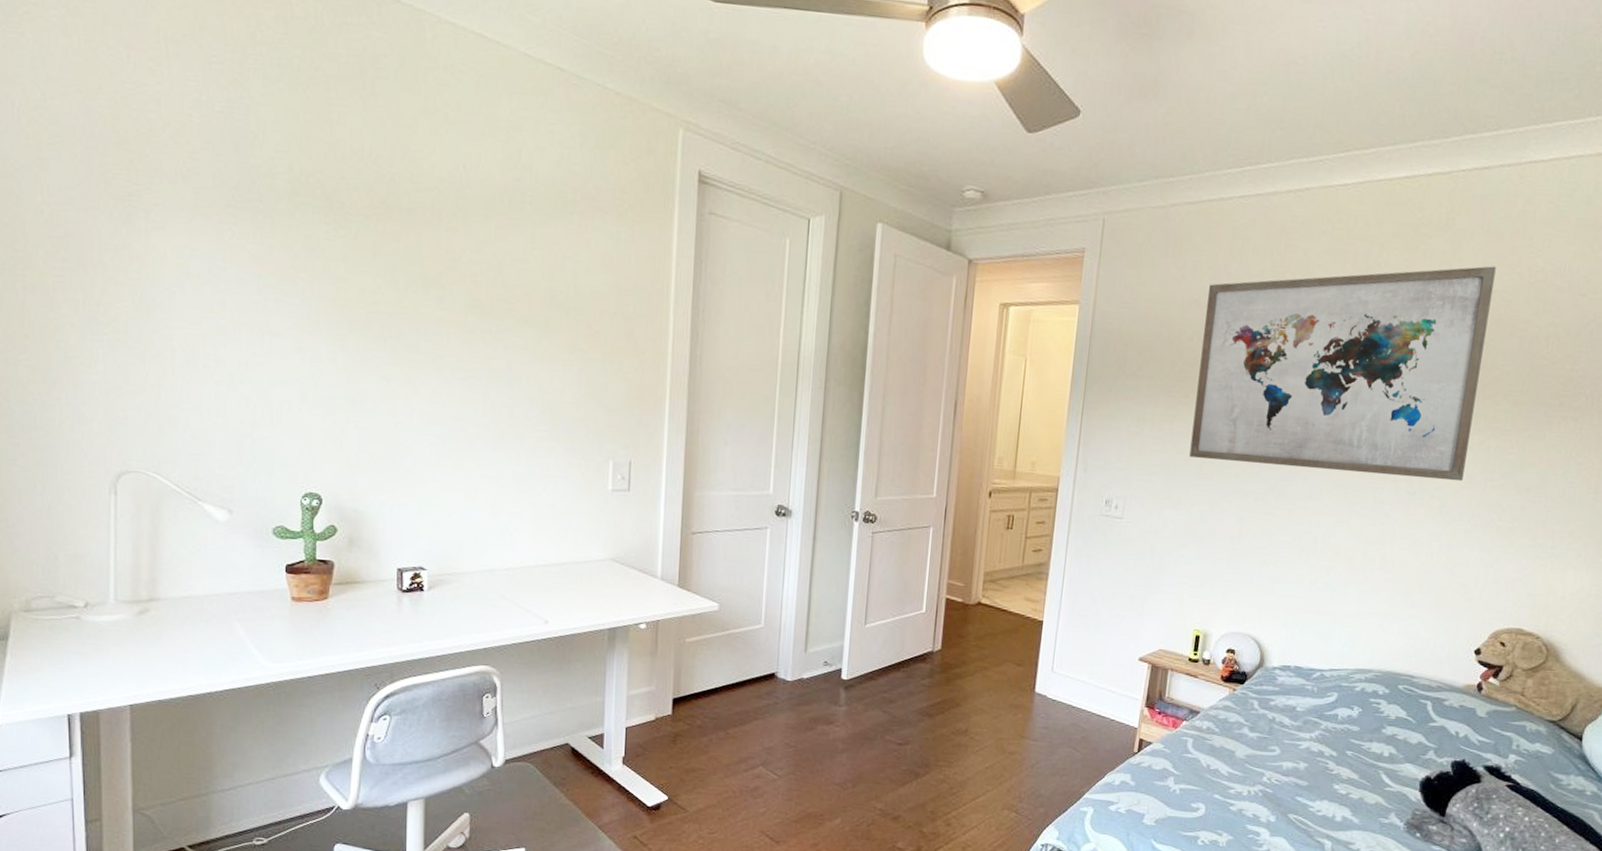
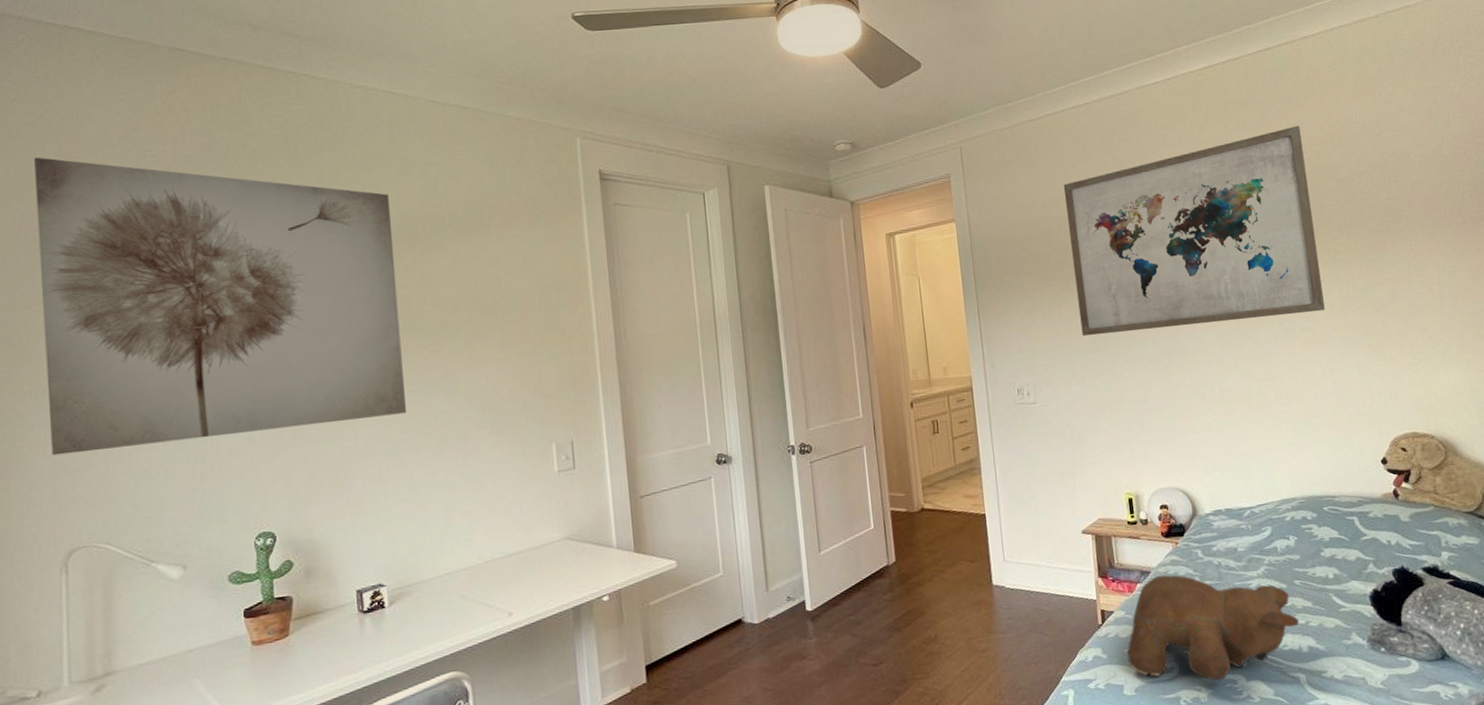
wall art: none [93,40,468,400] -> present [34,157,407,456]
teddy bear: none [1155,717,1341,830] -> present [1127,575,1300,681]

